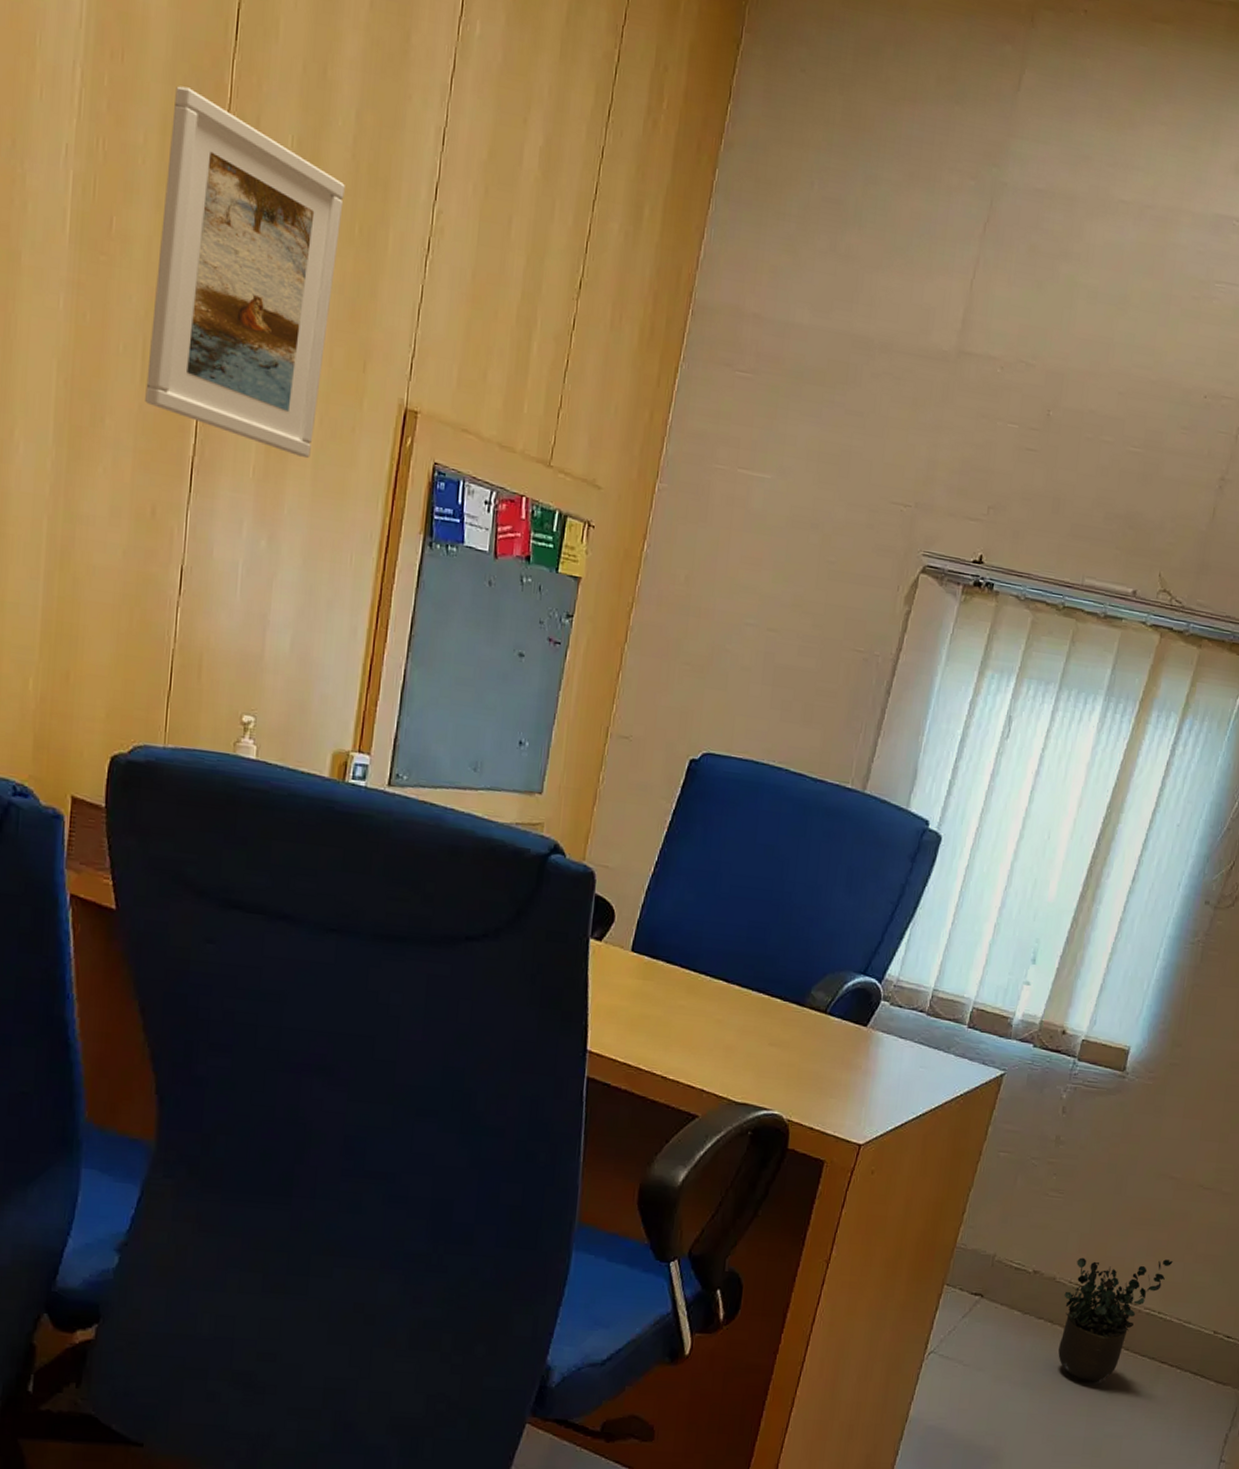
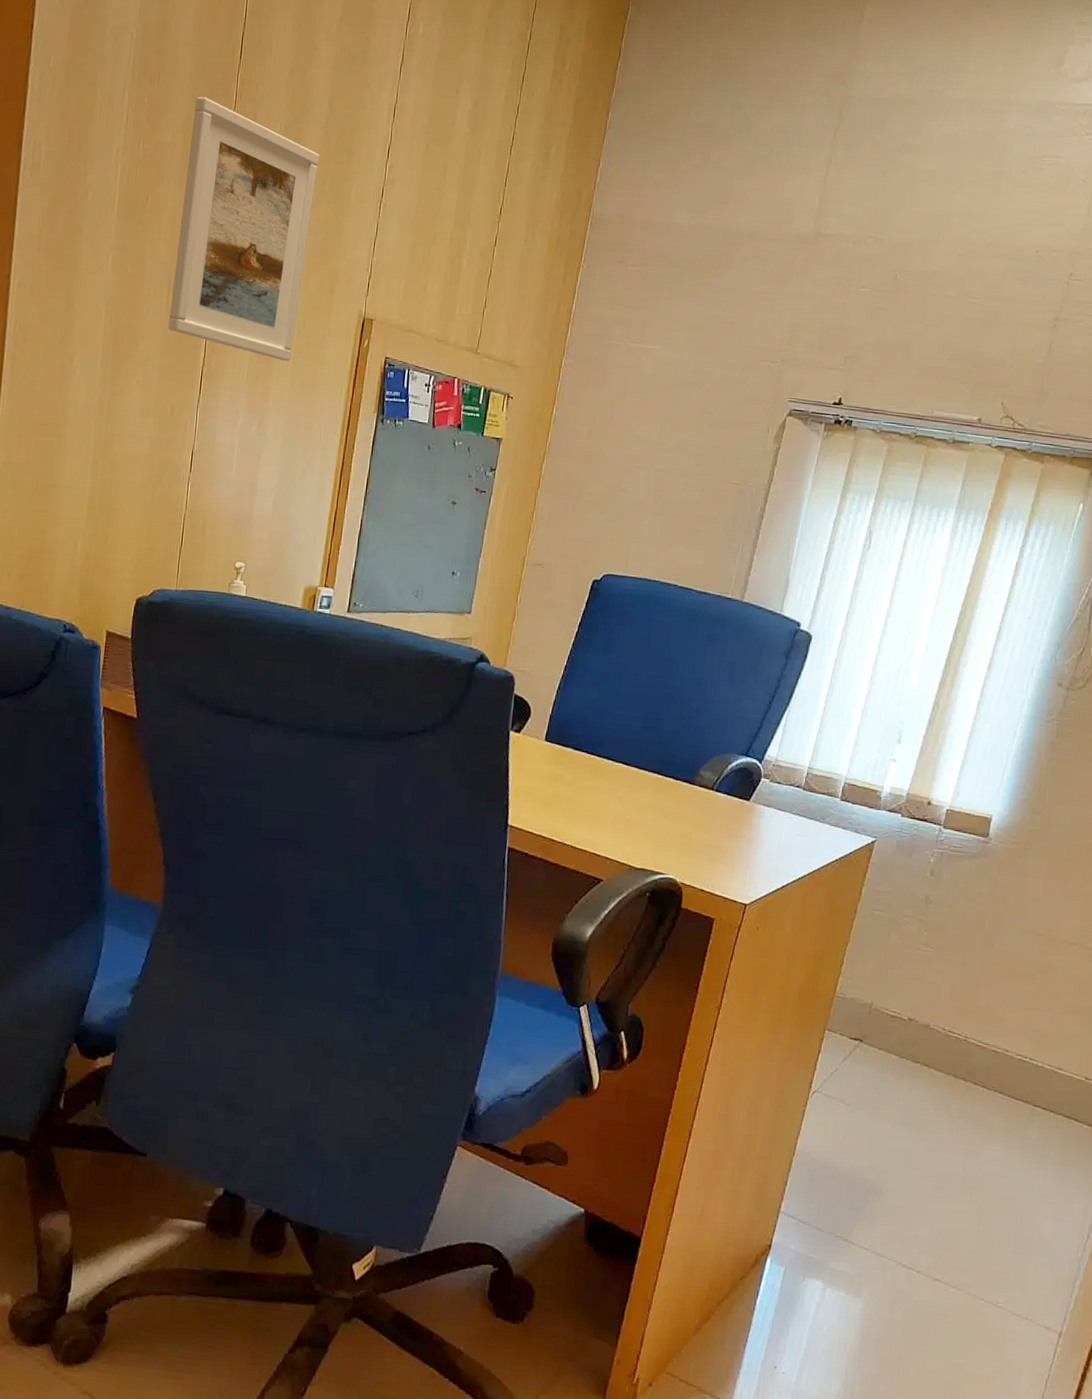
potted plant: present [1058,1257,1173,1383] -> none [935,1007,1042,1124]

